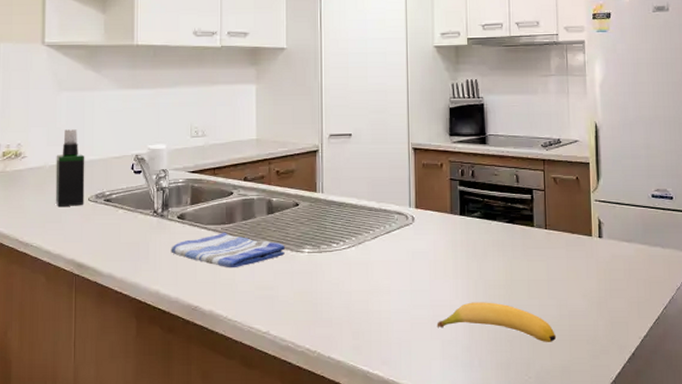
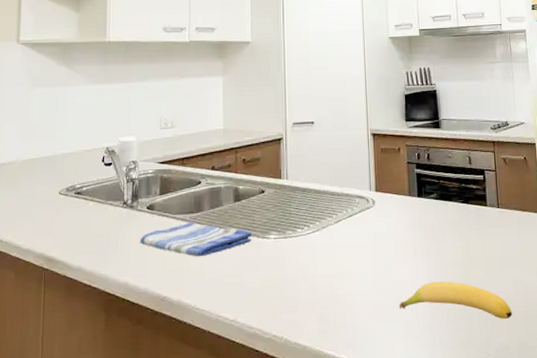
spray bottle: present [55,129,85,207] -> none [26,124,57,202]

